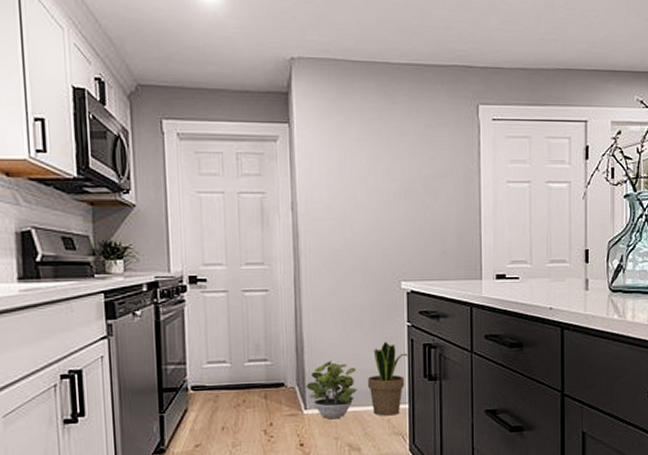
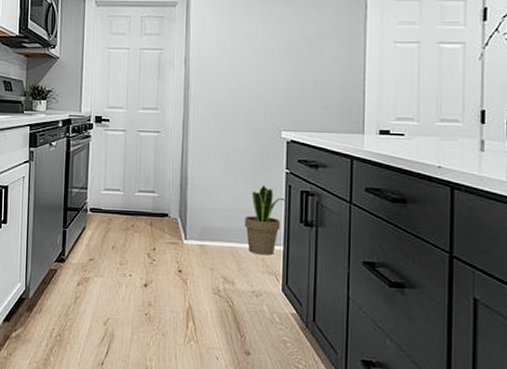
potted plant: present [306,360,357,420] -> none [188,198,235,252]

